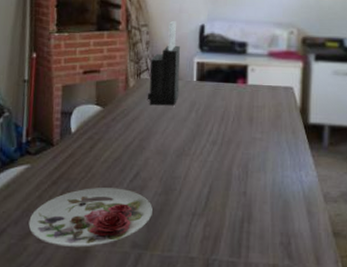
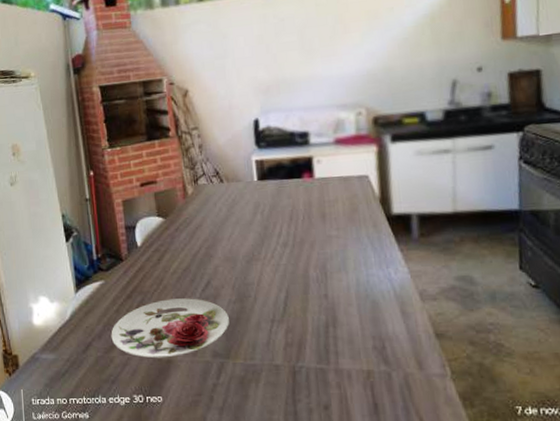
knife block: present [147,20,181,106] -> none [205,118,241,212]

